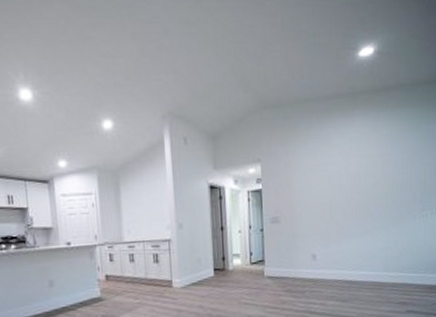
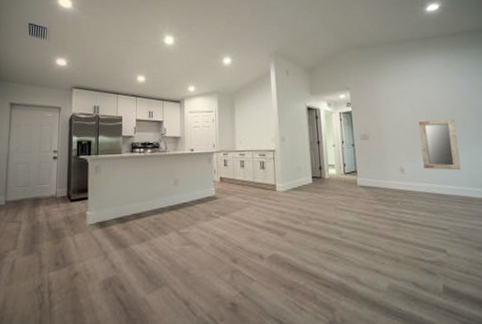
home mirror: none [336,195,376,255] -> present [418,119,461,171]

